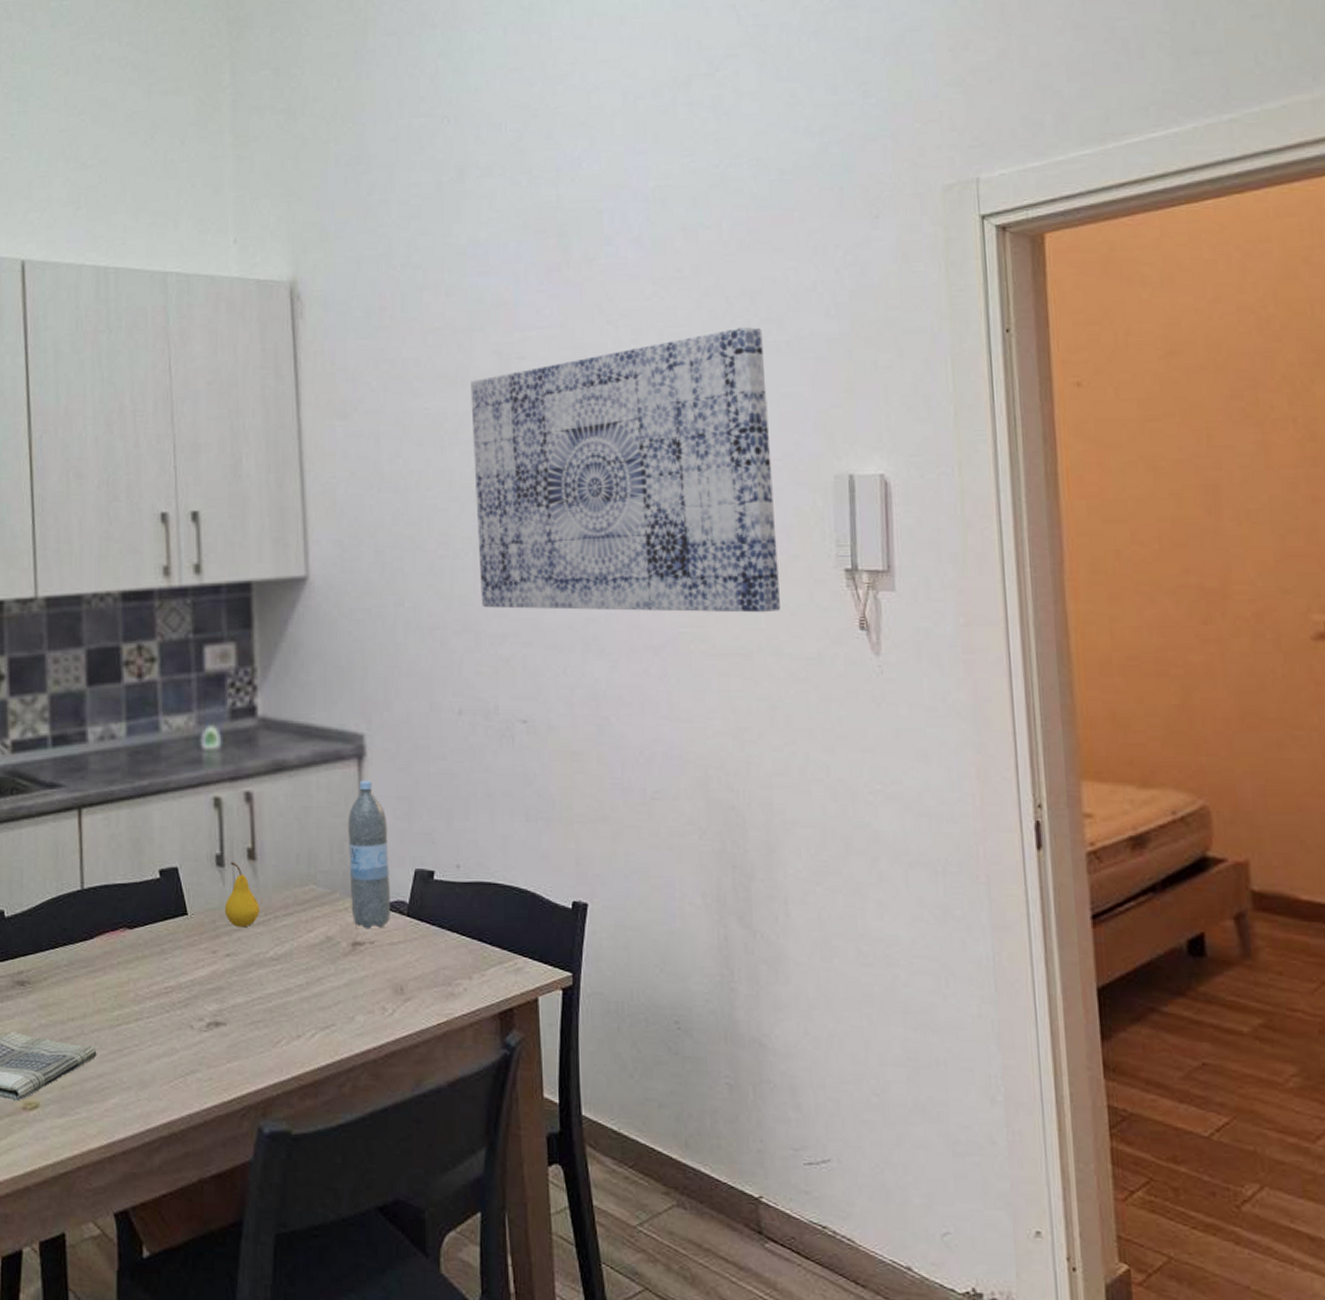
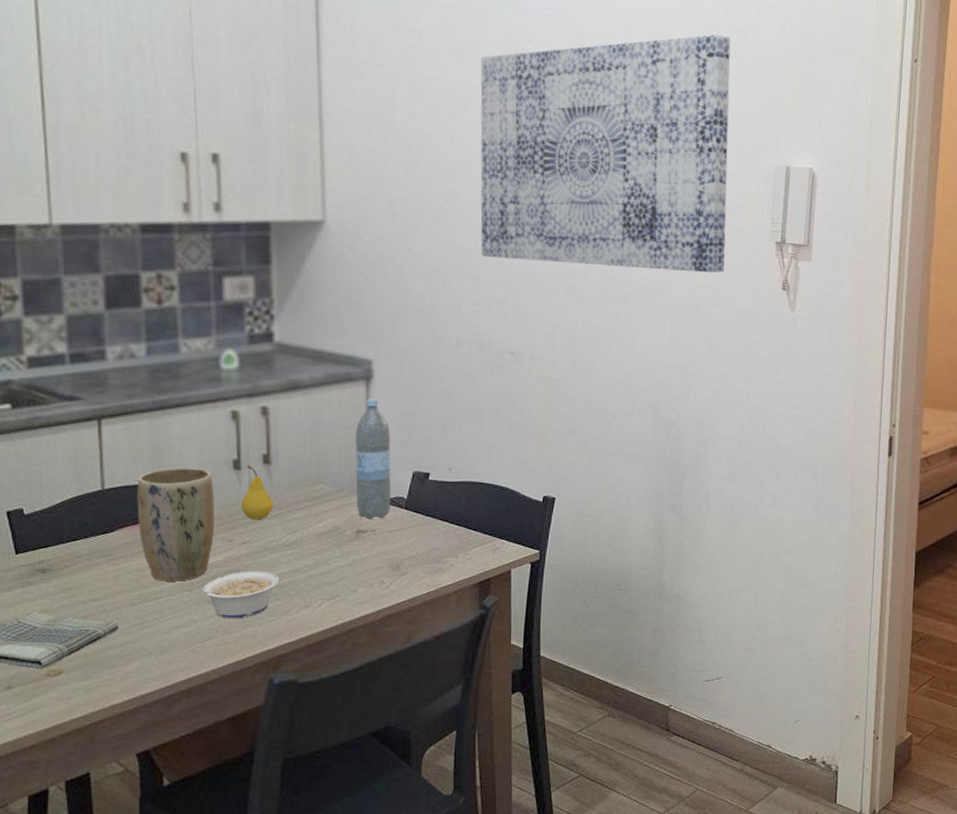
plant pot: none [116,863,197,1001] -> present [137,466,215,582]
legume: none [170,989,267,1049] -> present [189,570,279,619]

